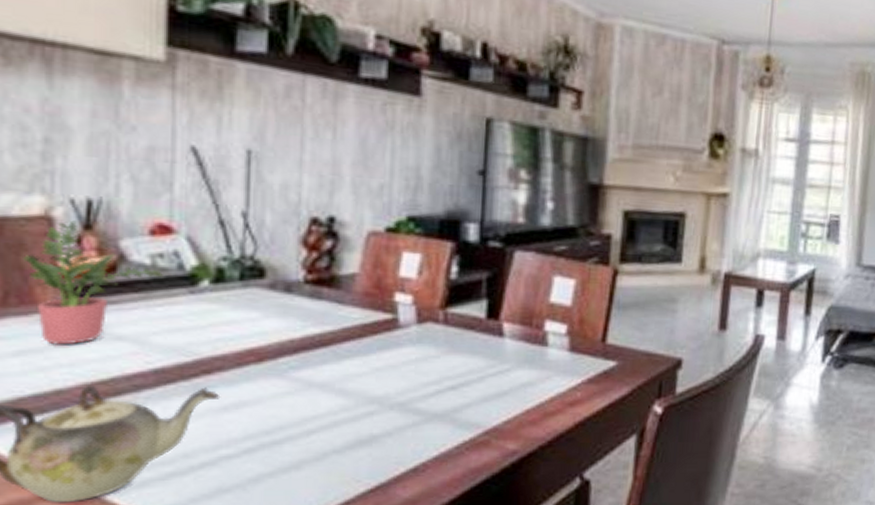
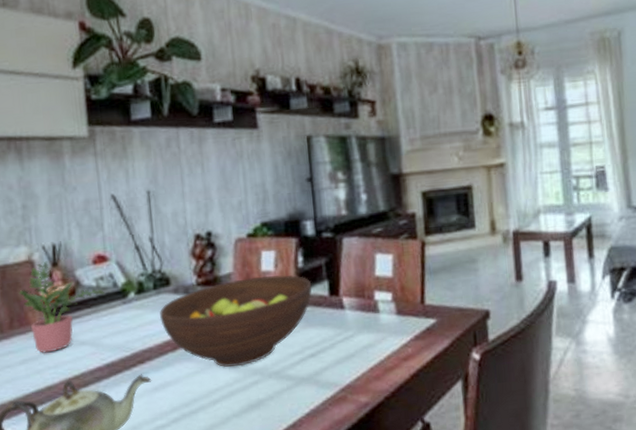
fruit bowl: none [244,283,465,392] -> present [160,274,312,367]

